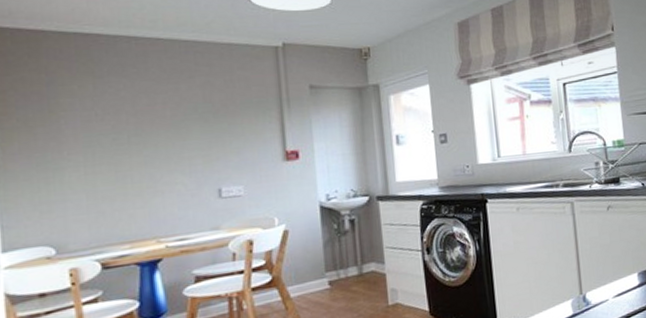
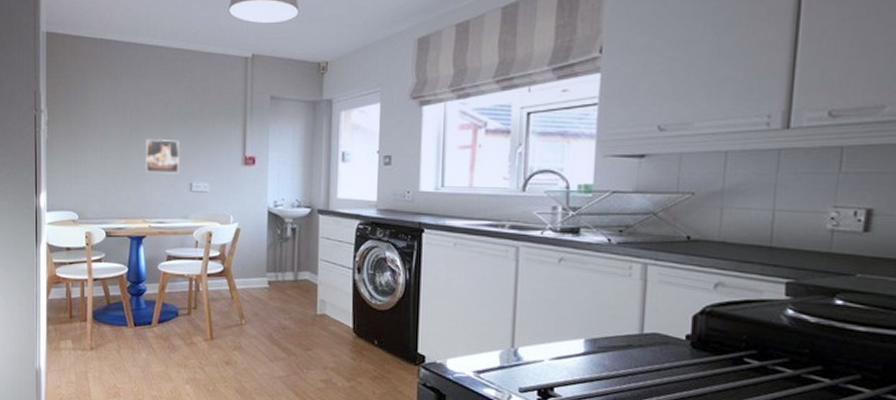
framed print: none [152,142,202,184] -> present [146,138,179,174]

